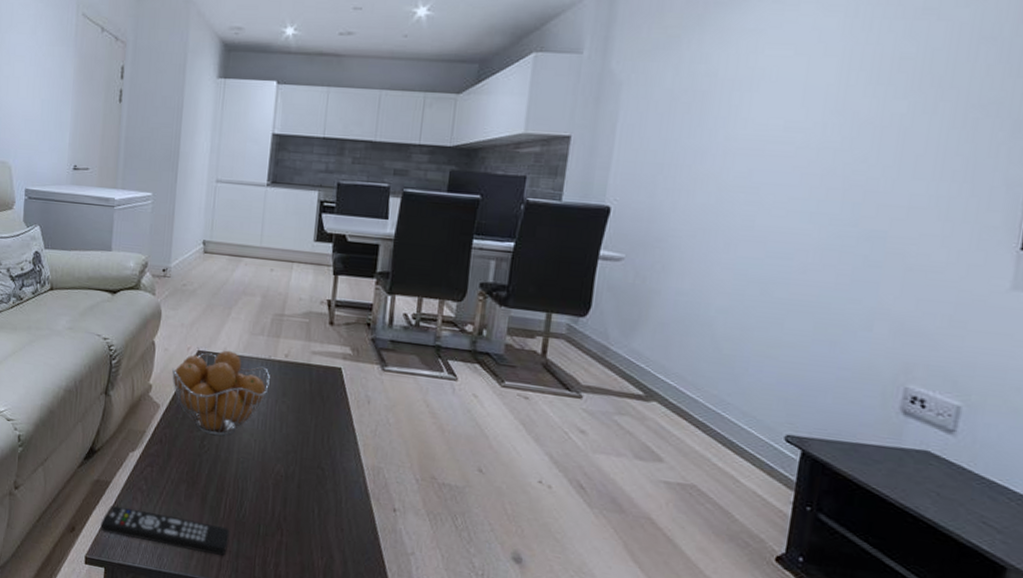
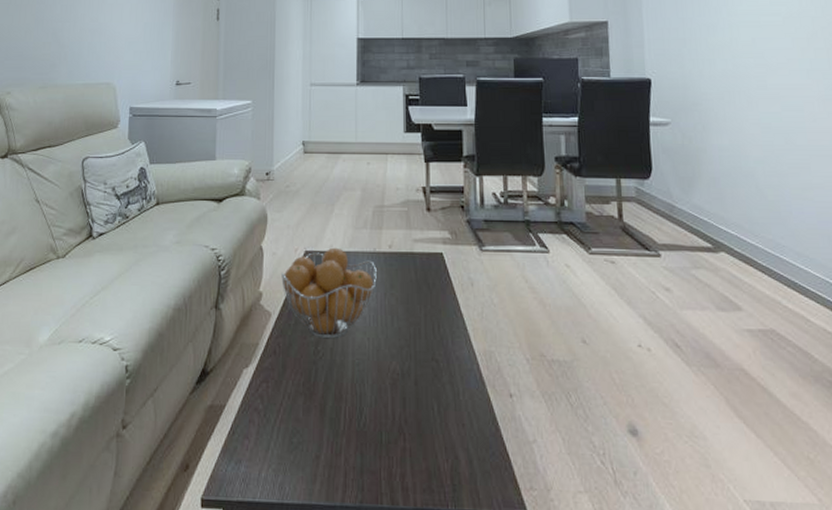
remote control: present [100,505,230,556] -> none [216,432,352,474]

